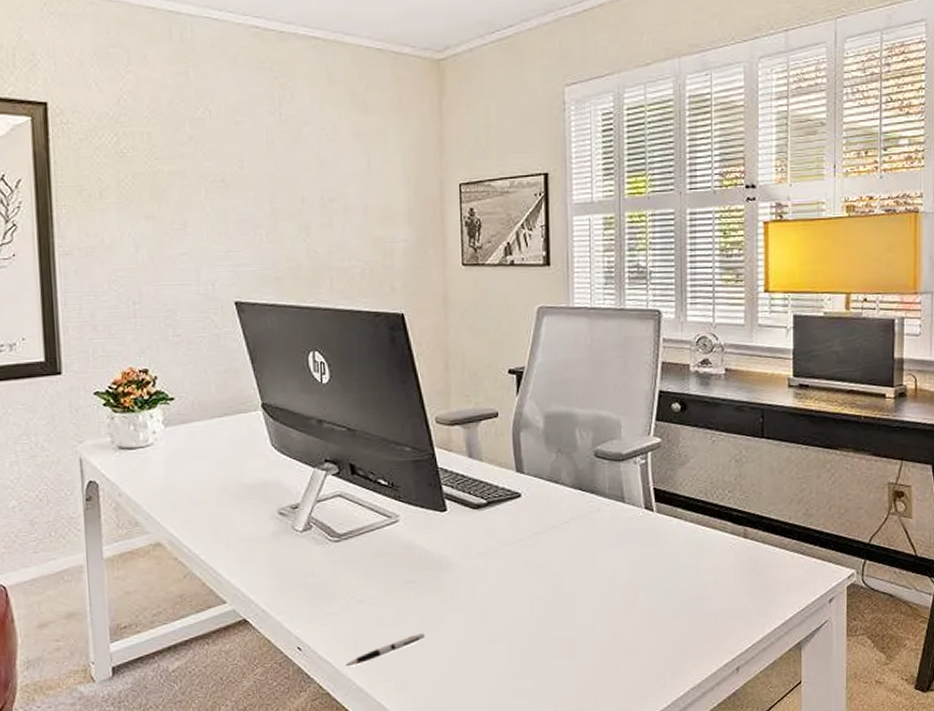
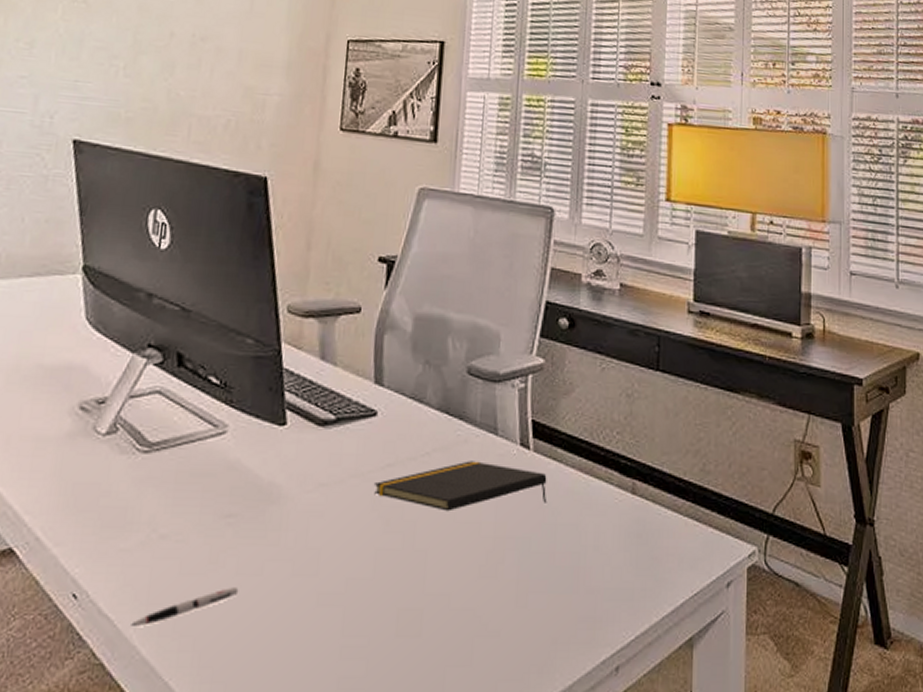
notepad: none [524,524,671,565] -> present [373,461,547,512]

